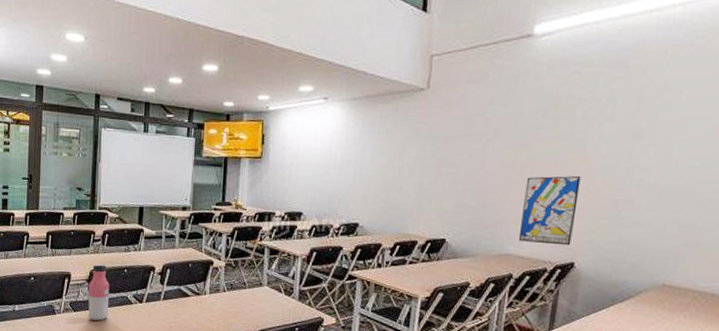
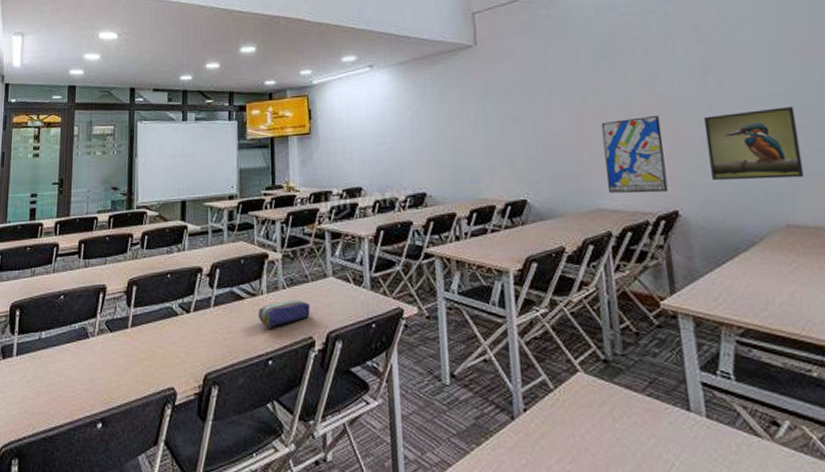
water bottle: present [88,264,110,321] -> none [127,271,151,340]
pencil case: none [200,301,245,321] -> present [258,299,310,326]
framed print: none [611,181,704,246] -> present [703,107,805,181]

